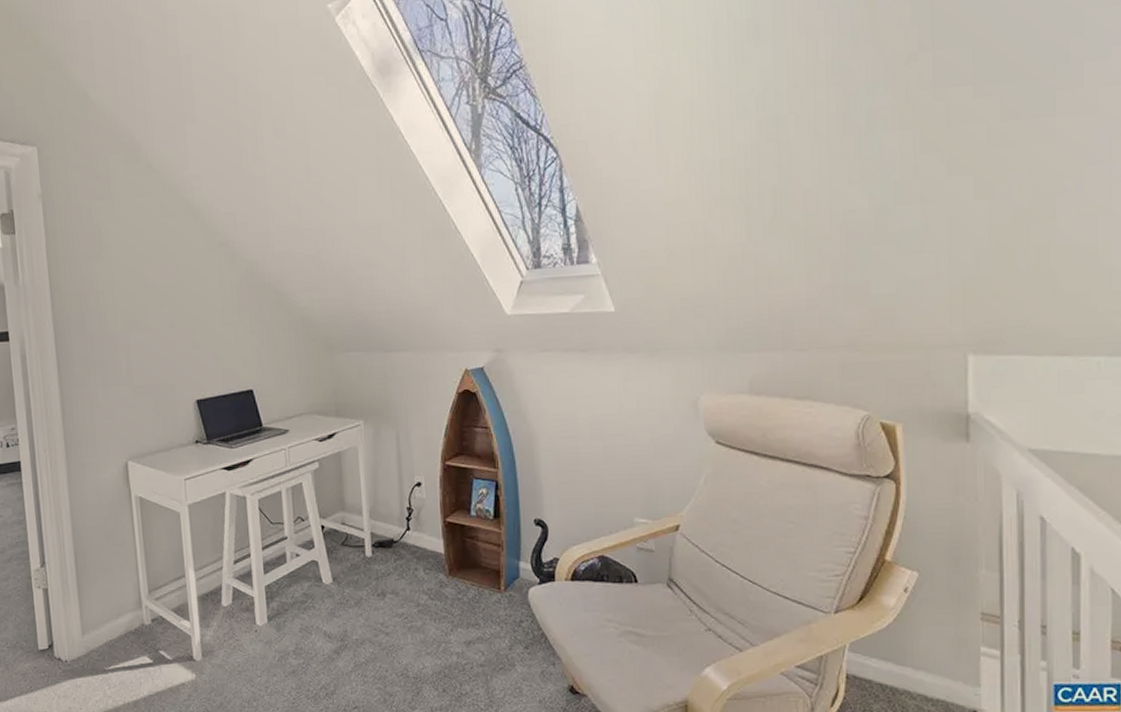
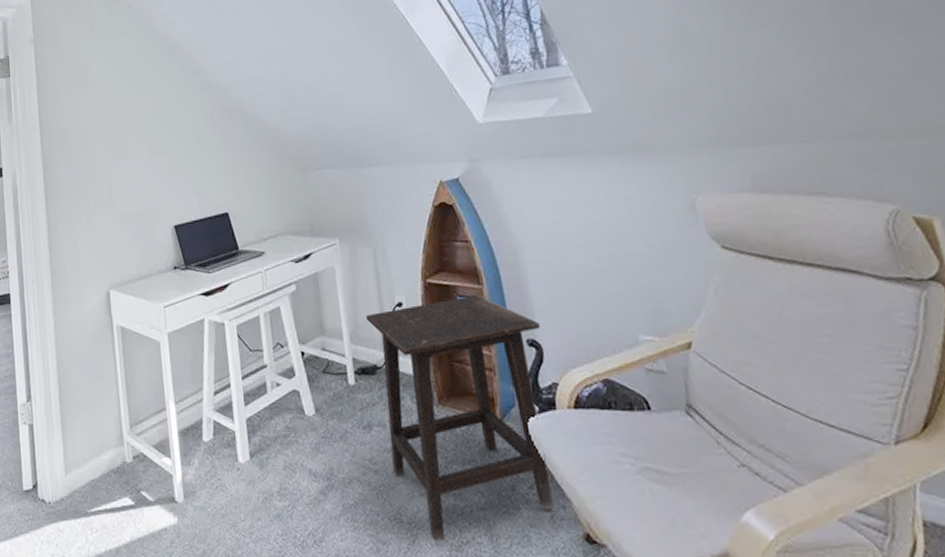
side table: none [386,477,548,692] -> present [366,294,554,540]

